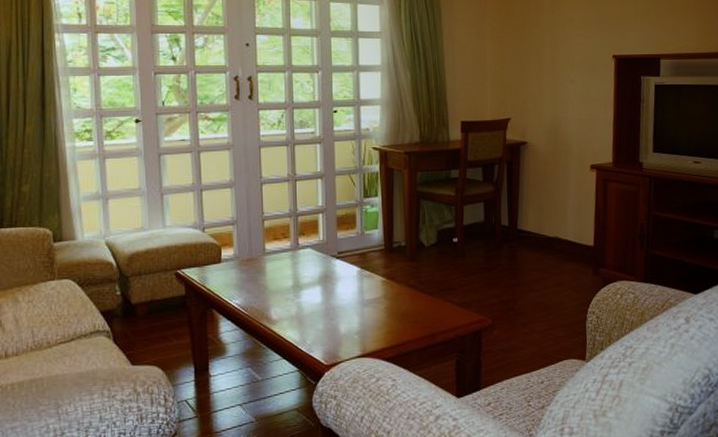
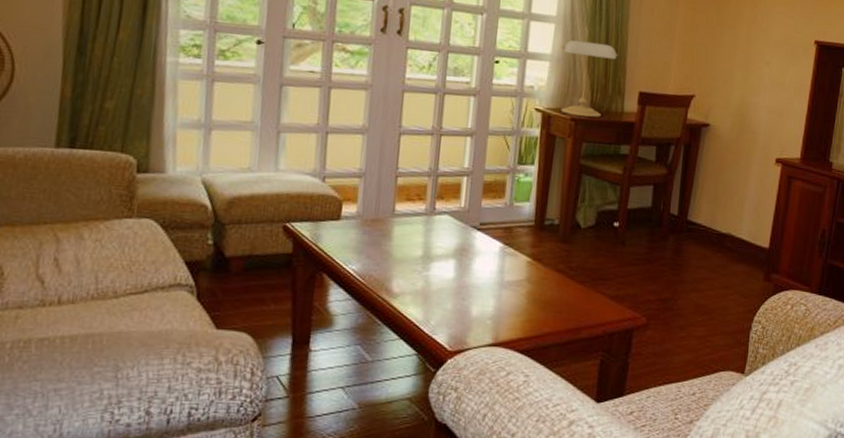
desk lamp: none [388,83,439,150] -> present [560,39,619,118]

